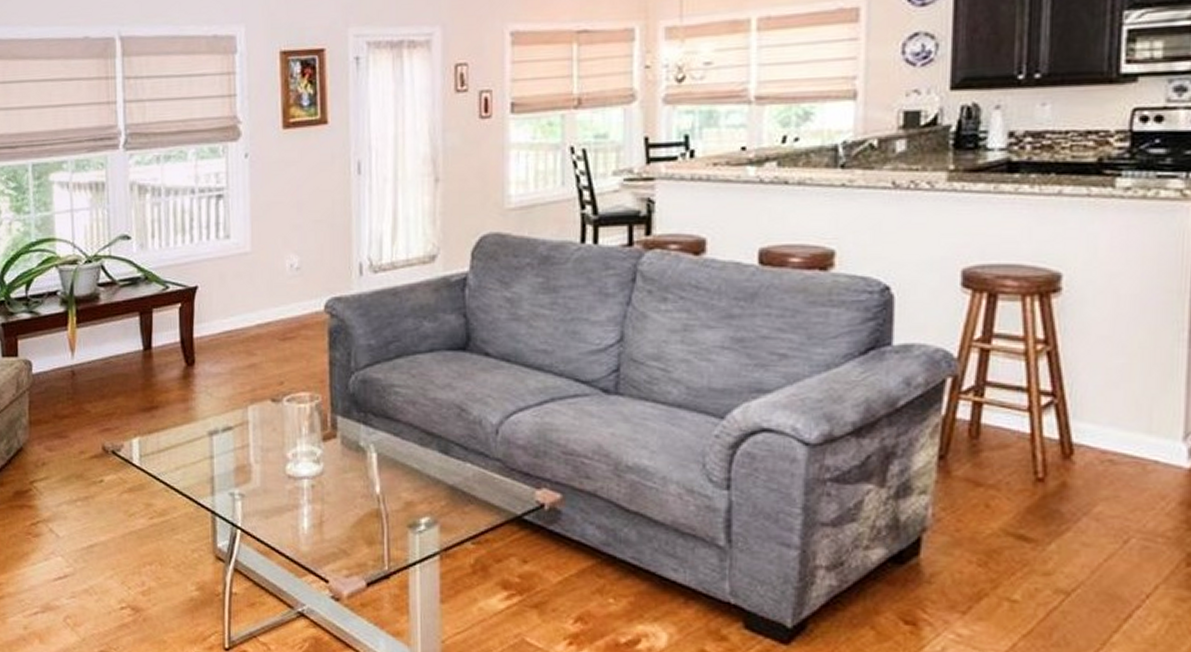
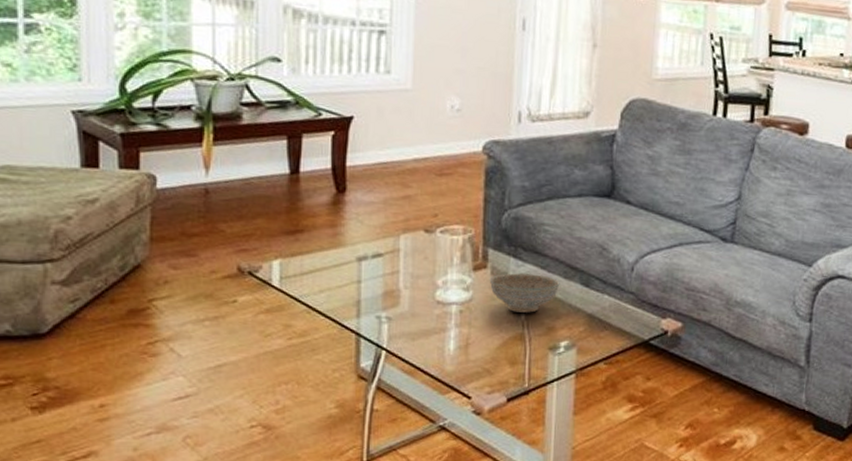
decorative bowl: none [340,442,416,486] -> present [489,273,560,313]

